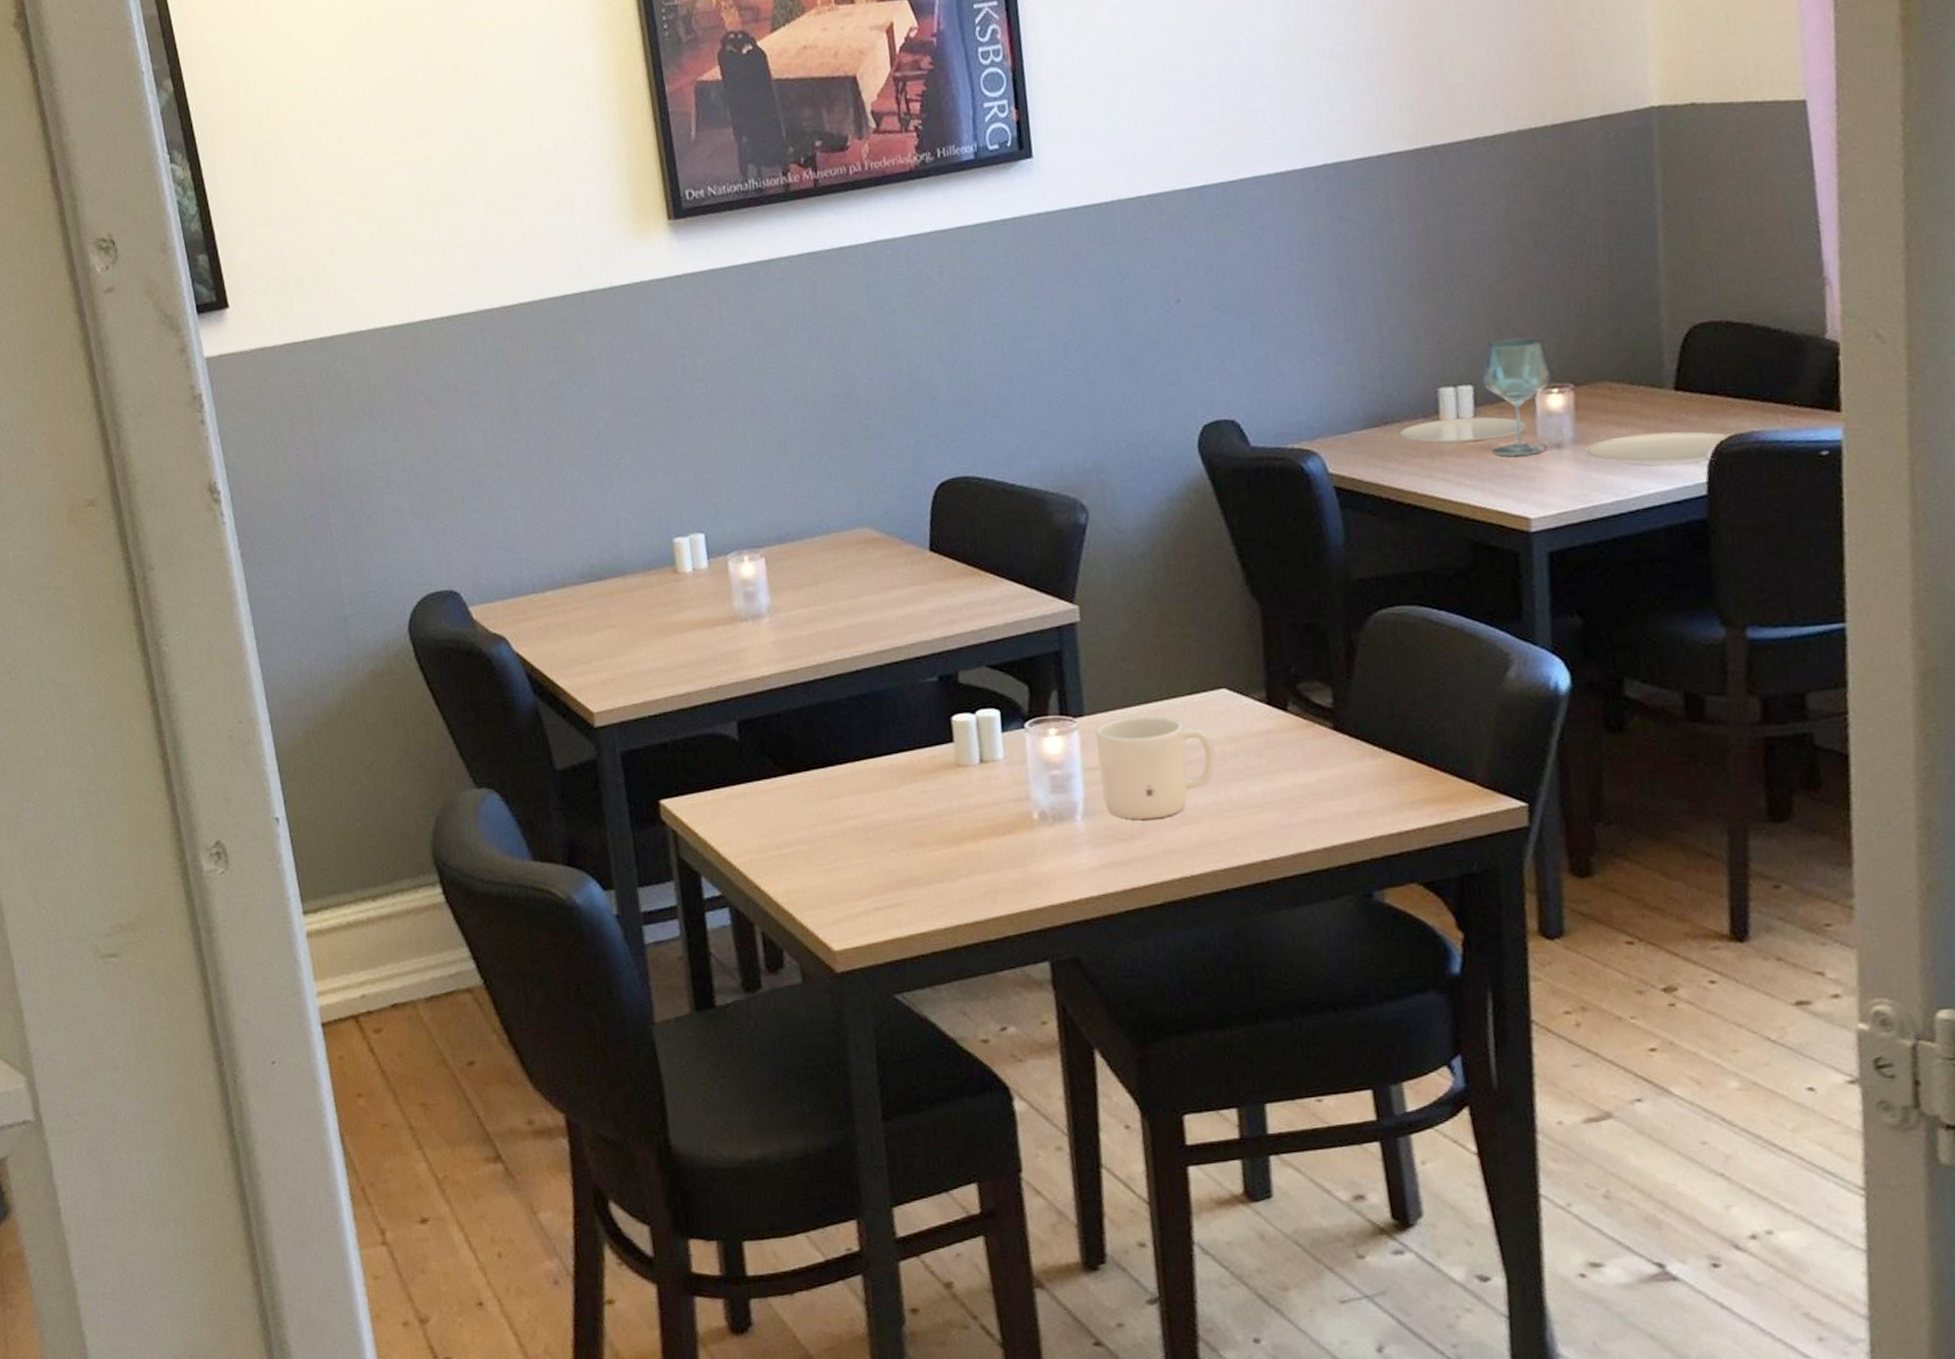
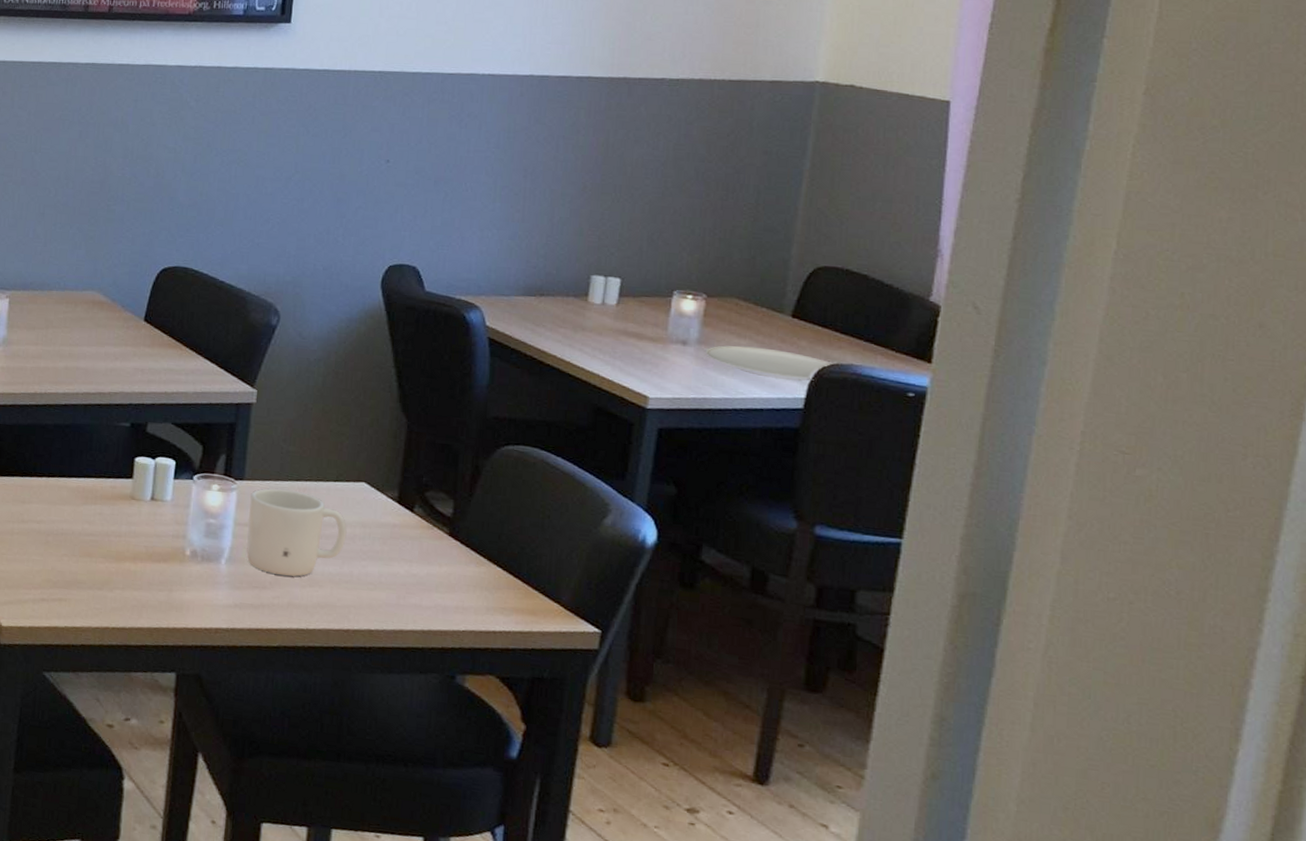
plate: present [1399,417,1527,445] -> none [551,300,661,327]
wine glass: present [1482,337,1552,457] -> none [627,246,690,346]

